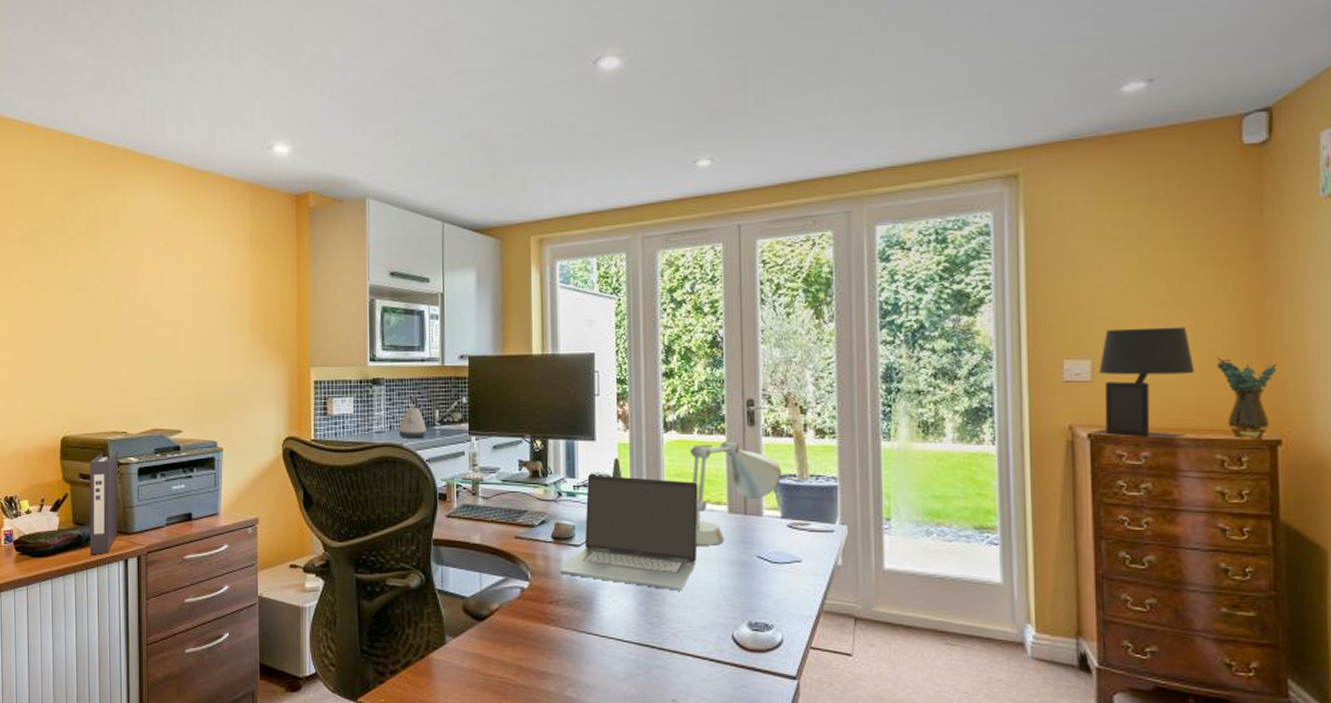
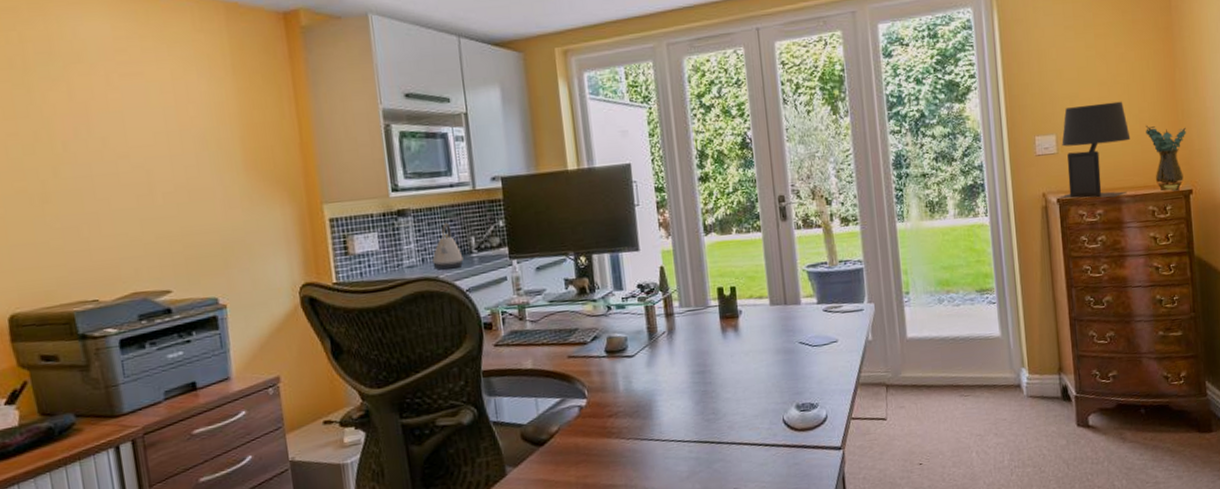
binder: present [89,451,119,555] -> none [53,324,103,449]
laptop: present [559,474,699,591] -> none [616,279,746,387]
desk lamp: present [690,441,783,546] -> none [730,237,815,340]

